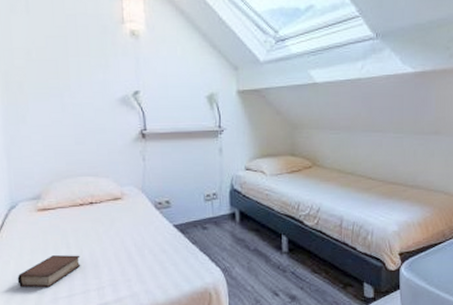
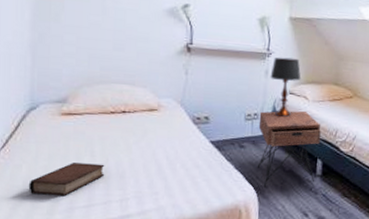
nightstand: none [218,187,283,268] -> present [258,111,321,188]
table lamp: none [224,132,256,195] -> present [270,57,301,118]

